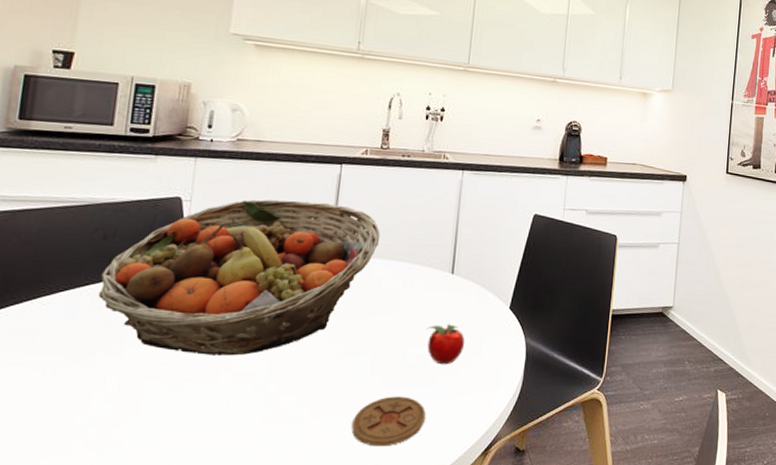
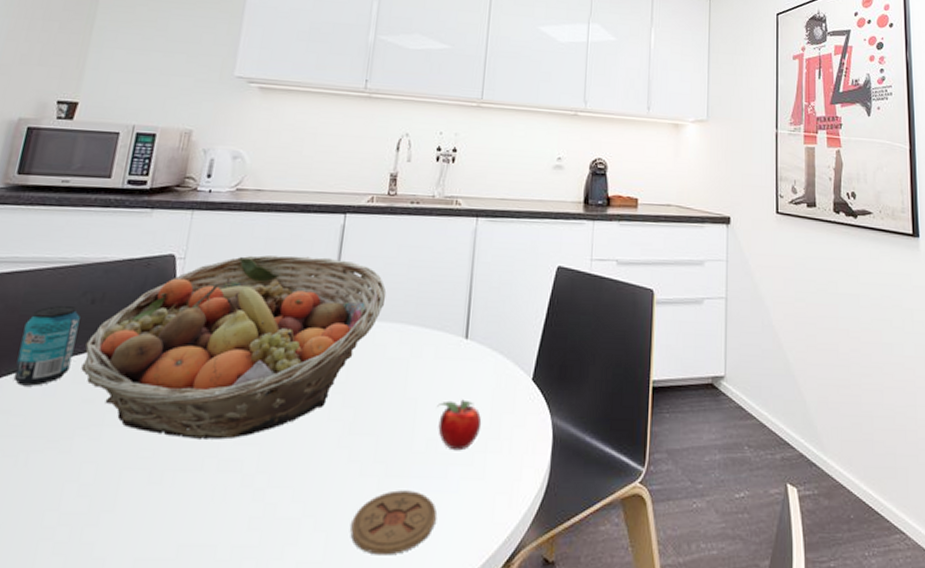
beverage can: none [34,240,94,310] -> present [13,305,80,386]

